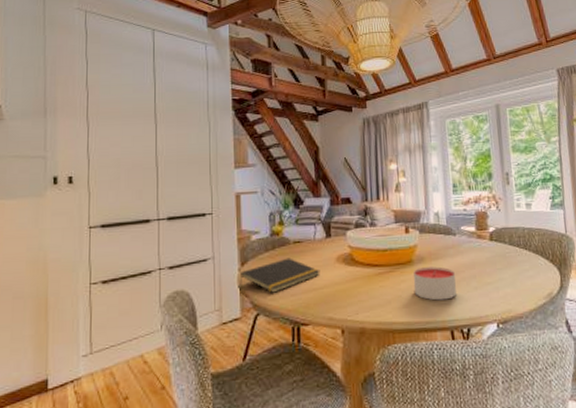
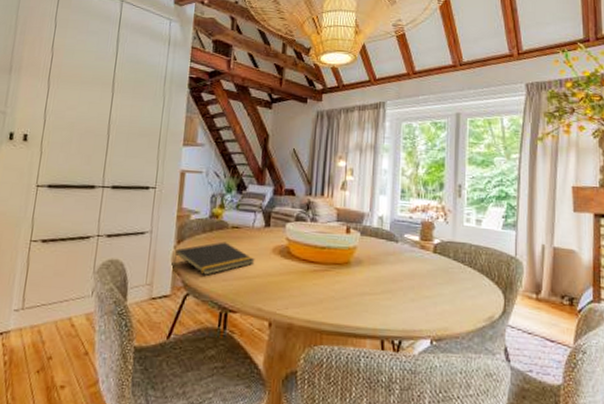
candle: present [413,266,457,301] -> none [347,270,394,308]

